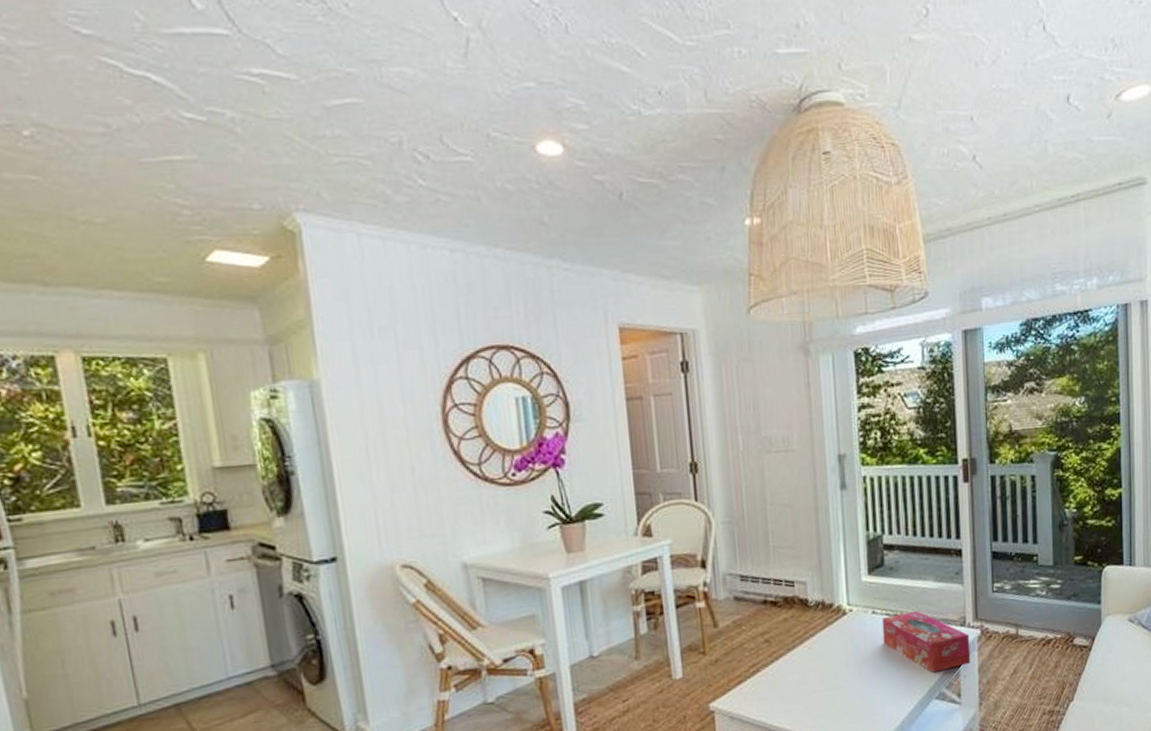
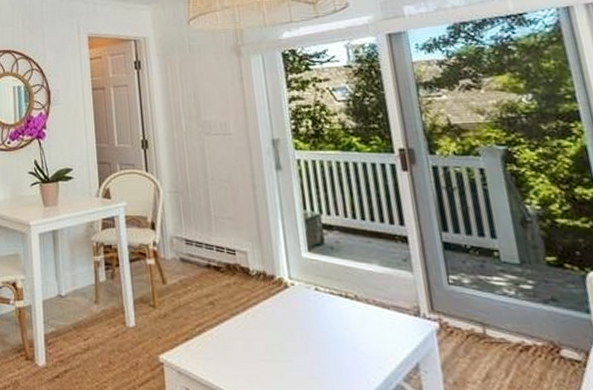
tissue box: present [882,610,971,673] -> none [325,293,431,362]

